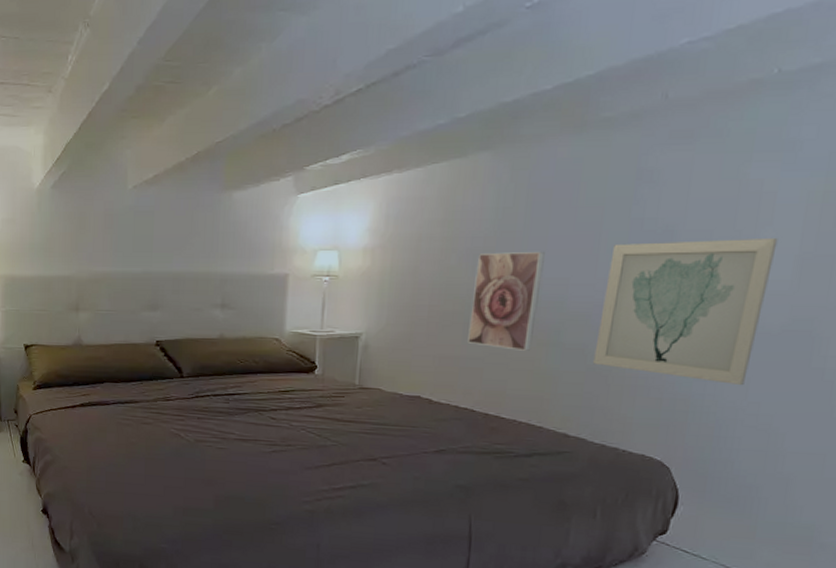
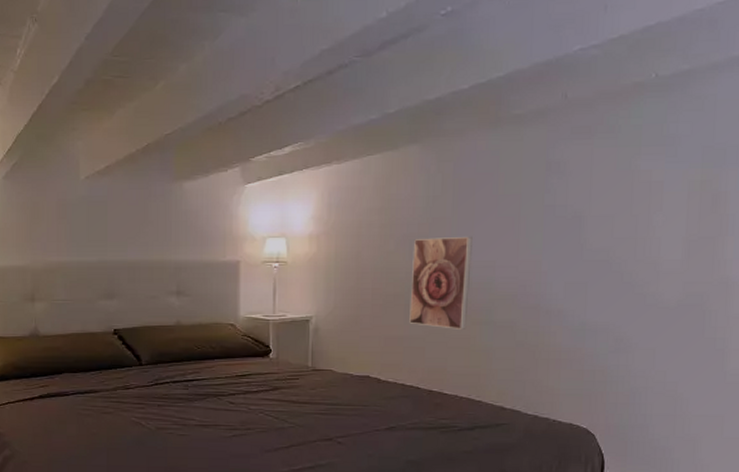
wall art: present [593,237,778,386] -> none [522,221,668,356]

